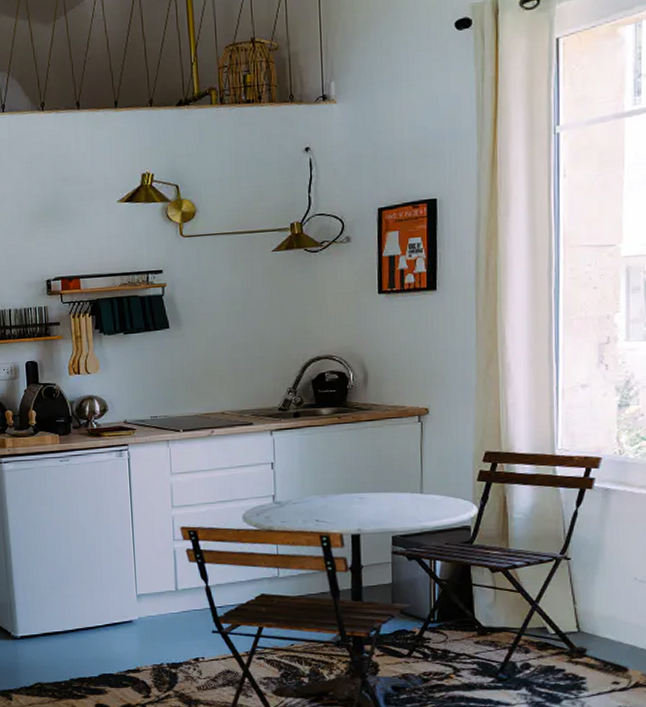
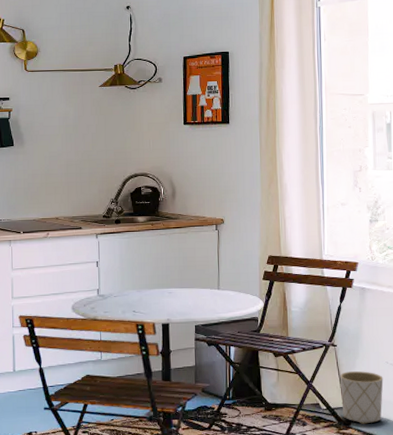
planter: none [574,589,630,652] -> present [340,371,384,424]

